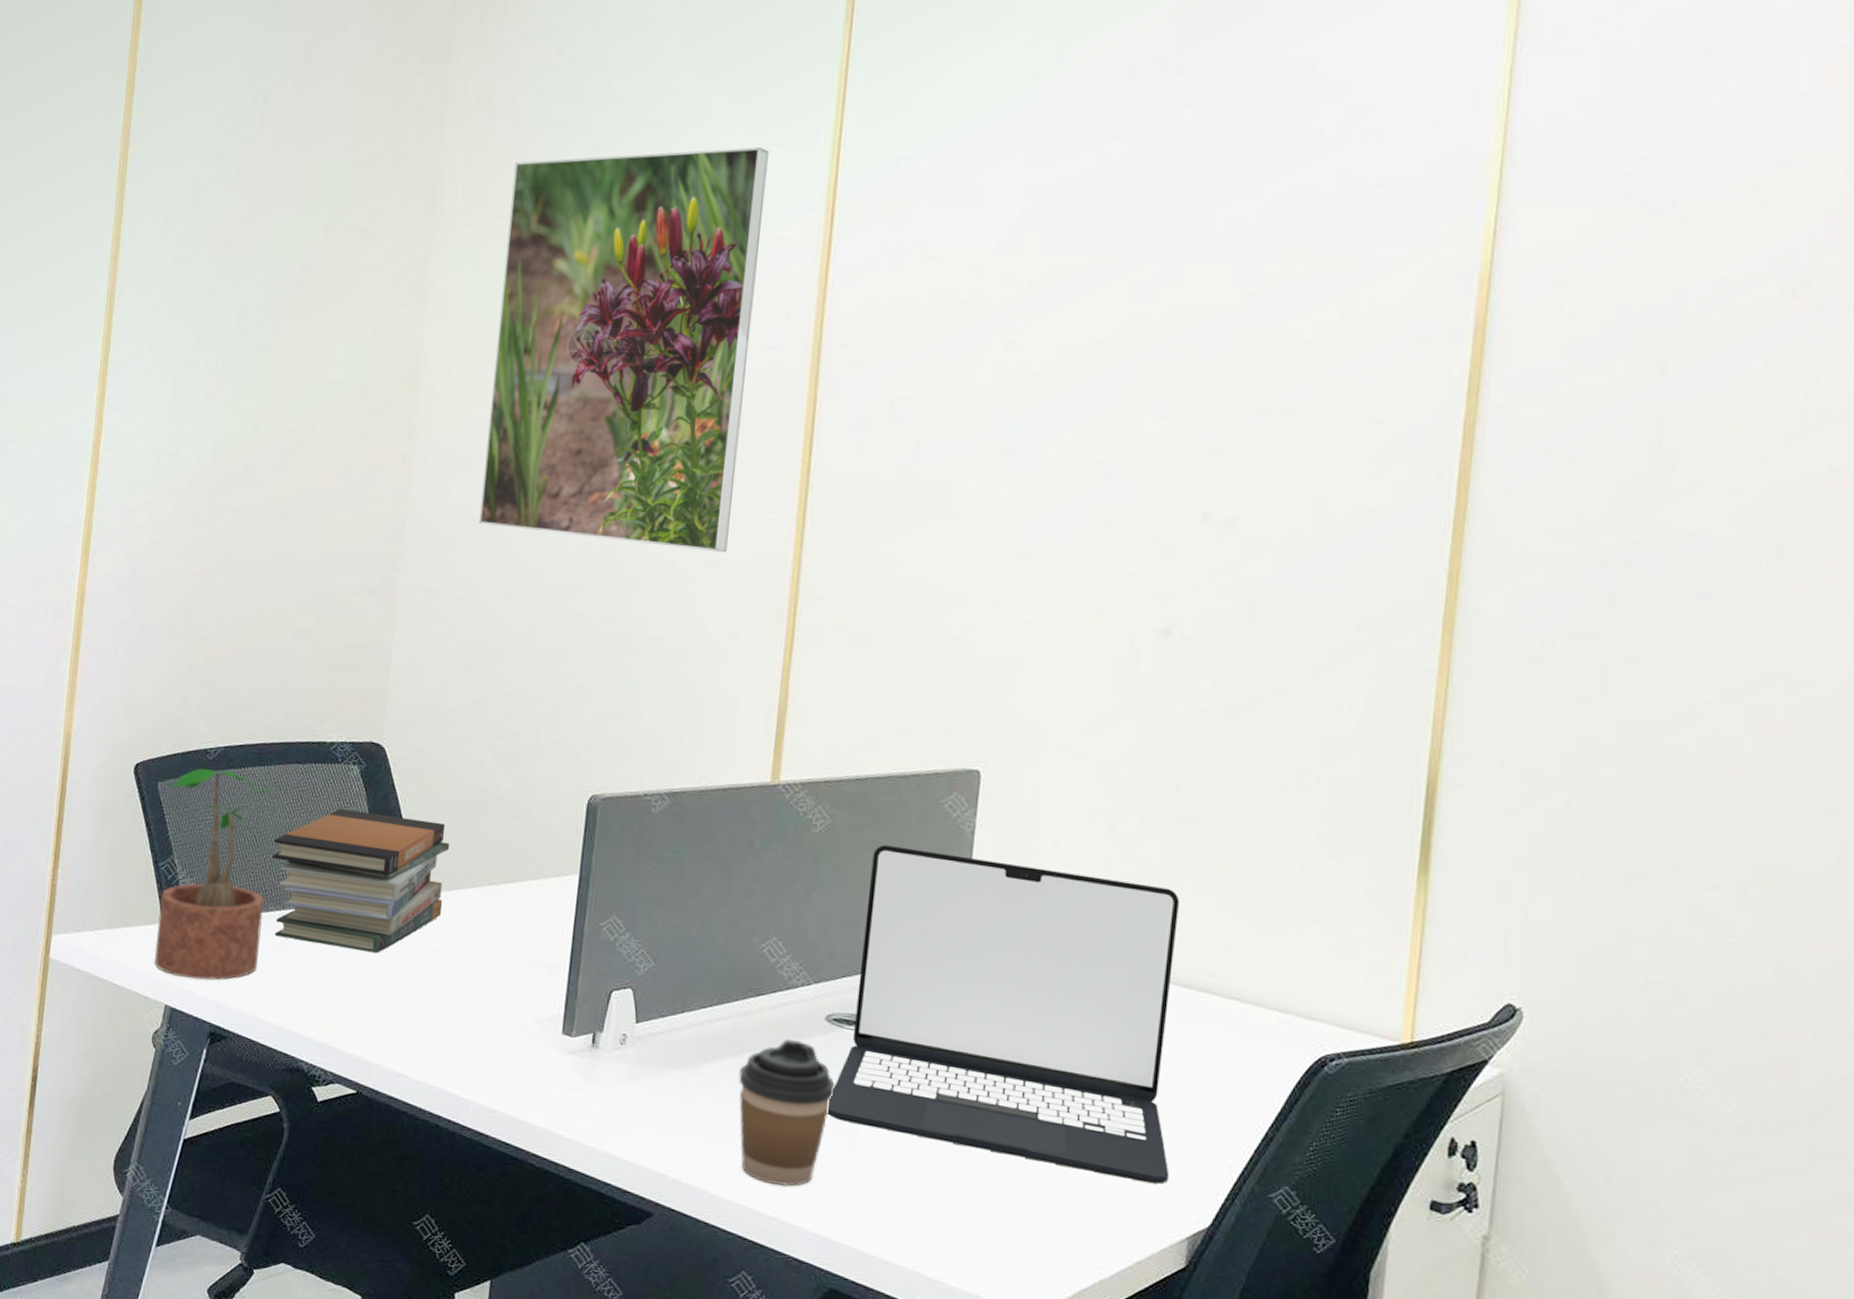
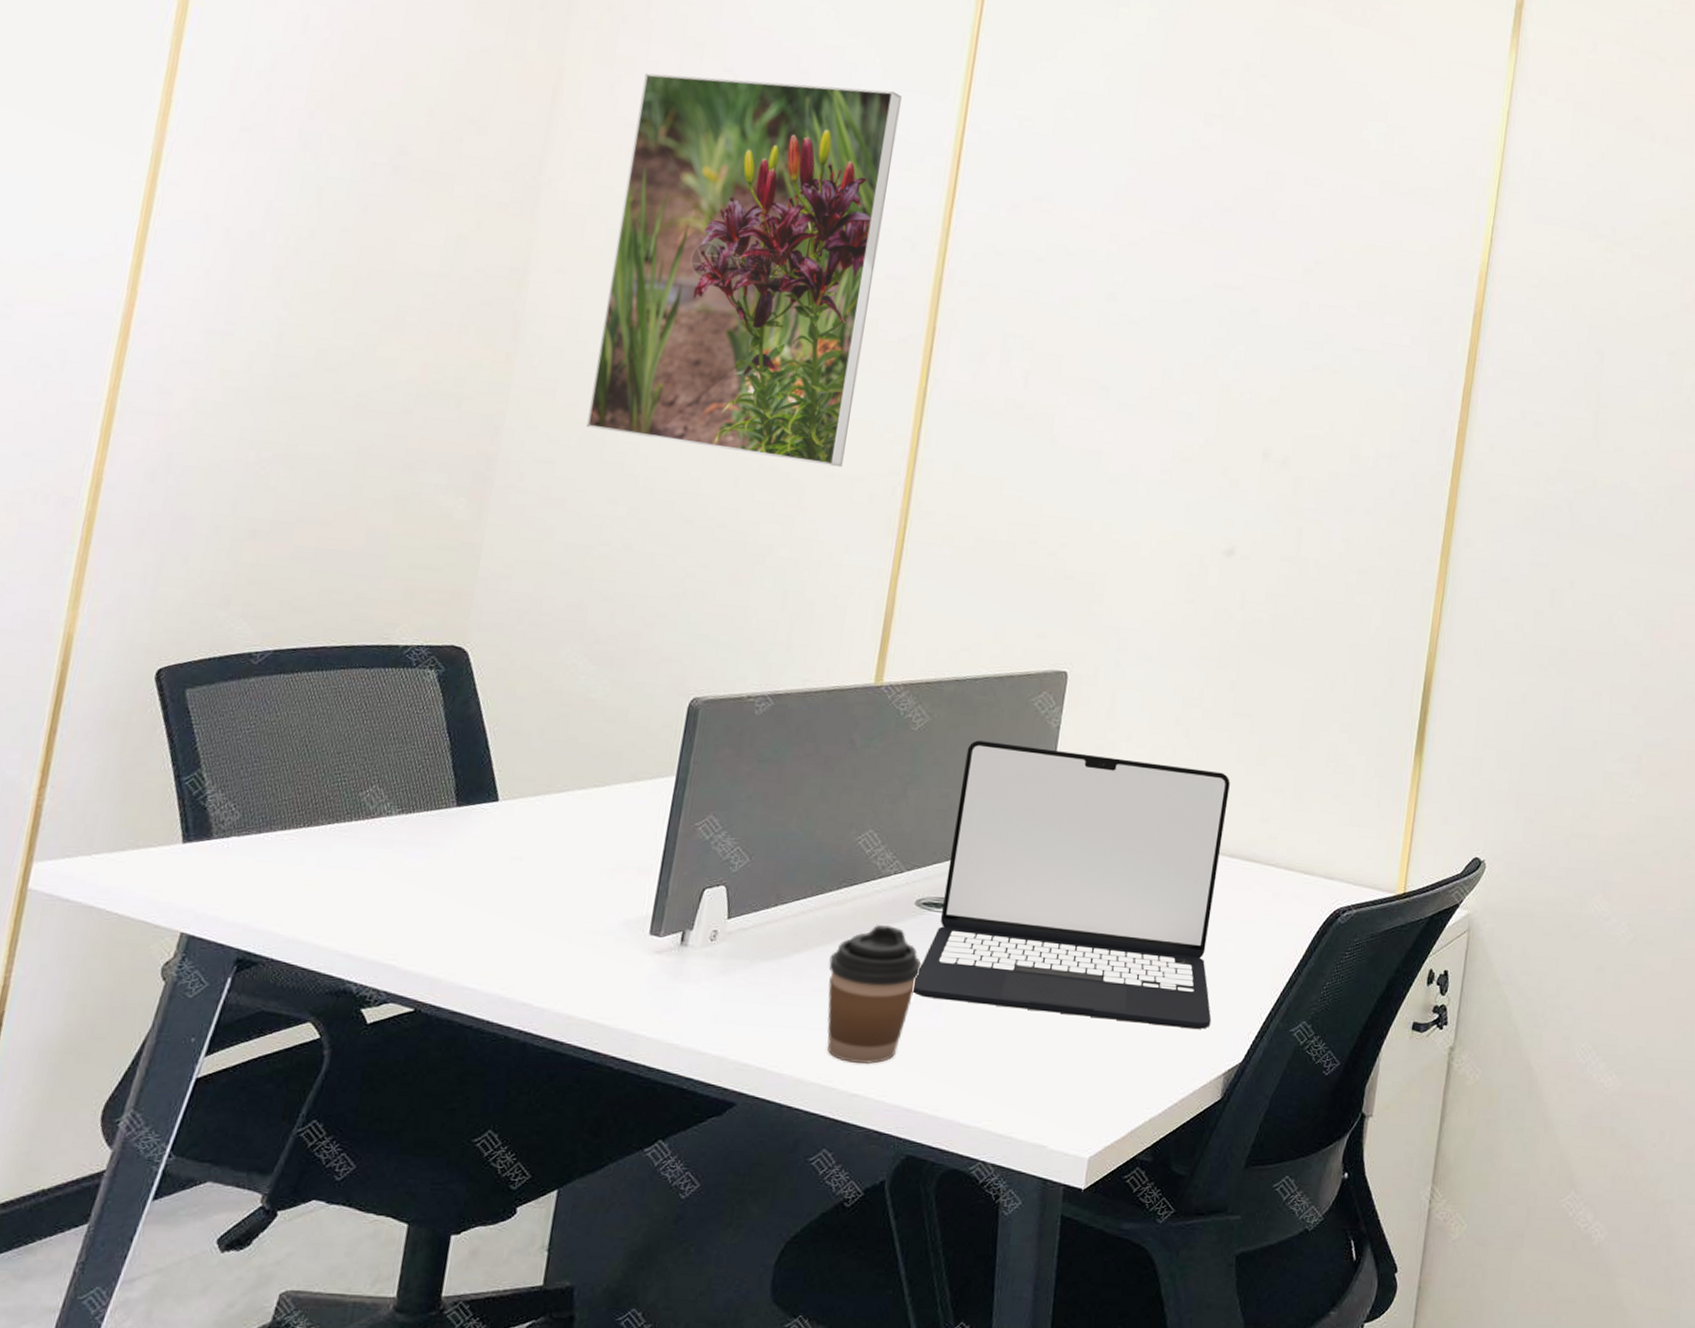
potted plant: present [154,768,273,980] -> none [170,674,331,903]
book stack: present [272,808,449,954] -> none [325,715,536,865]

